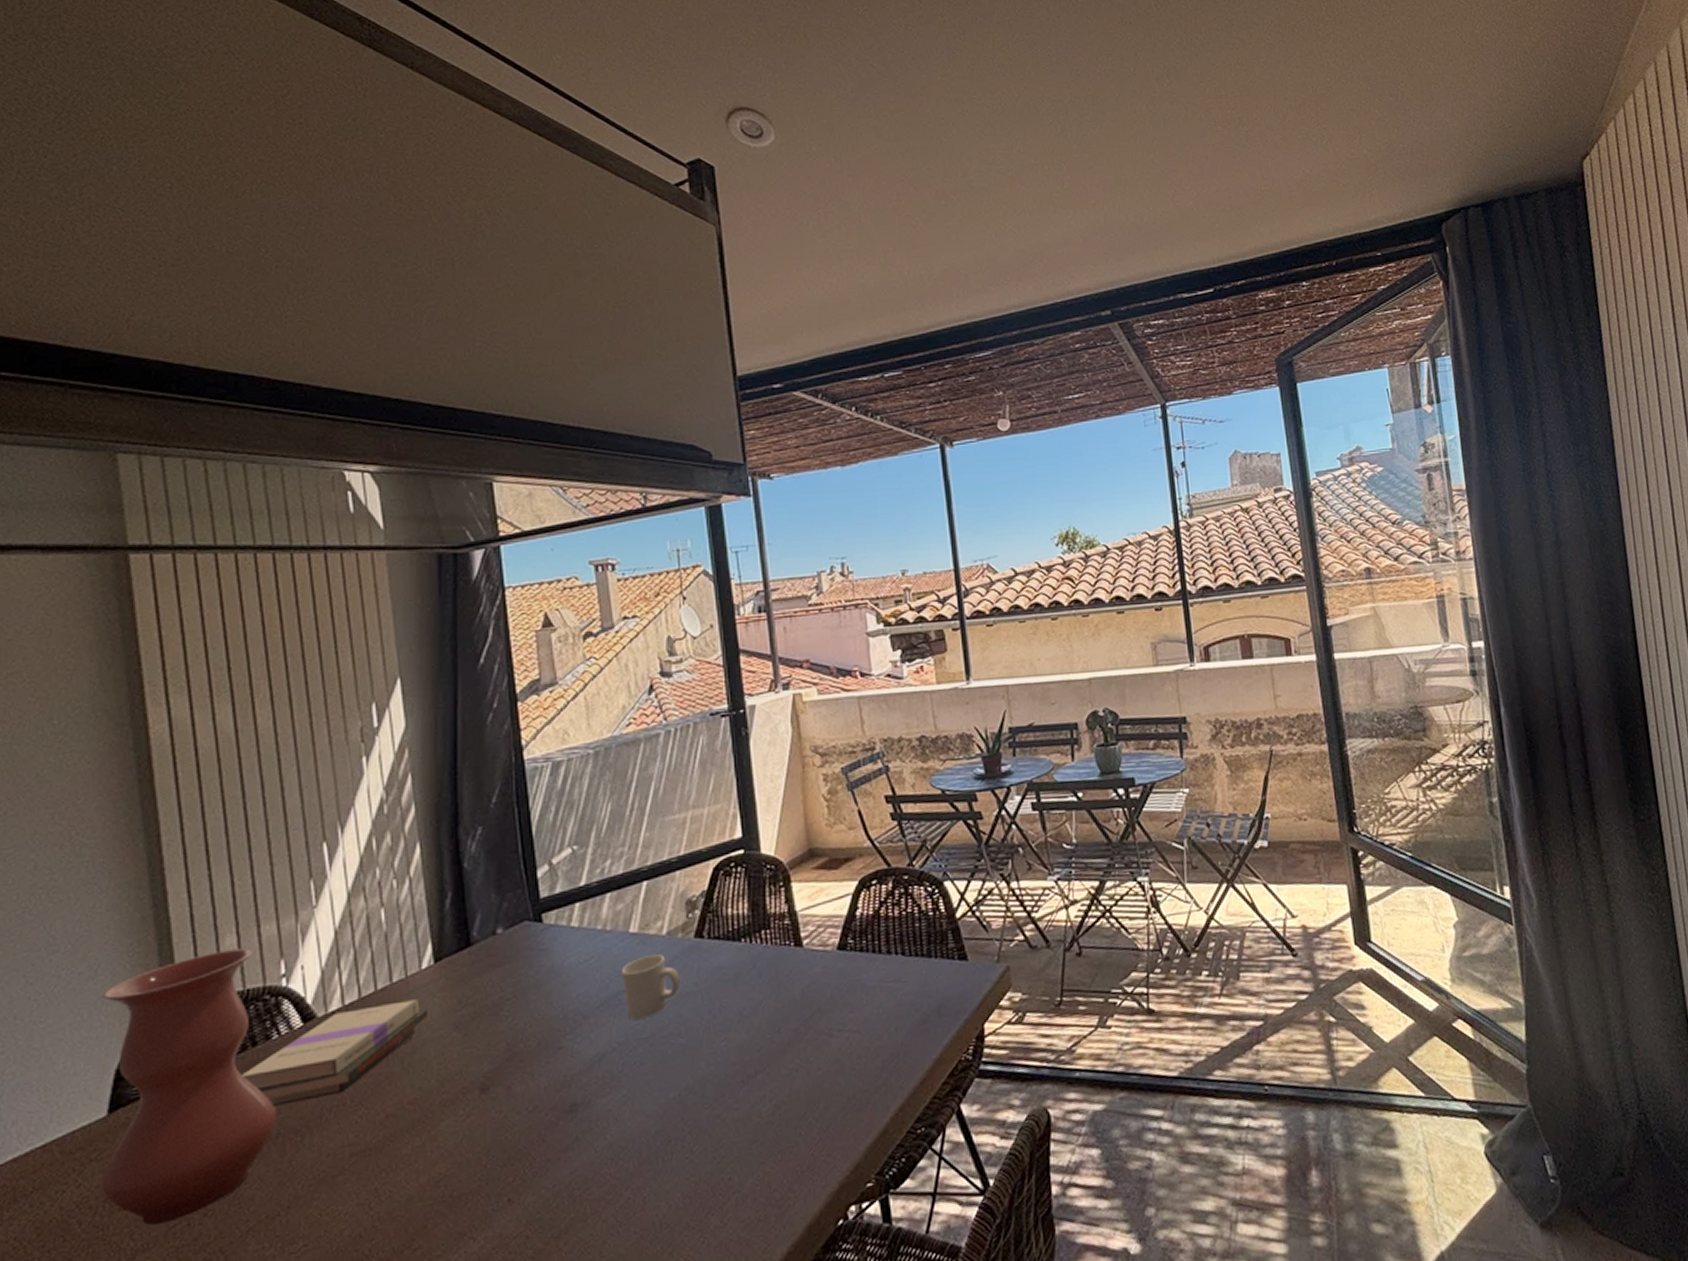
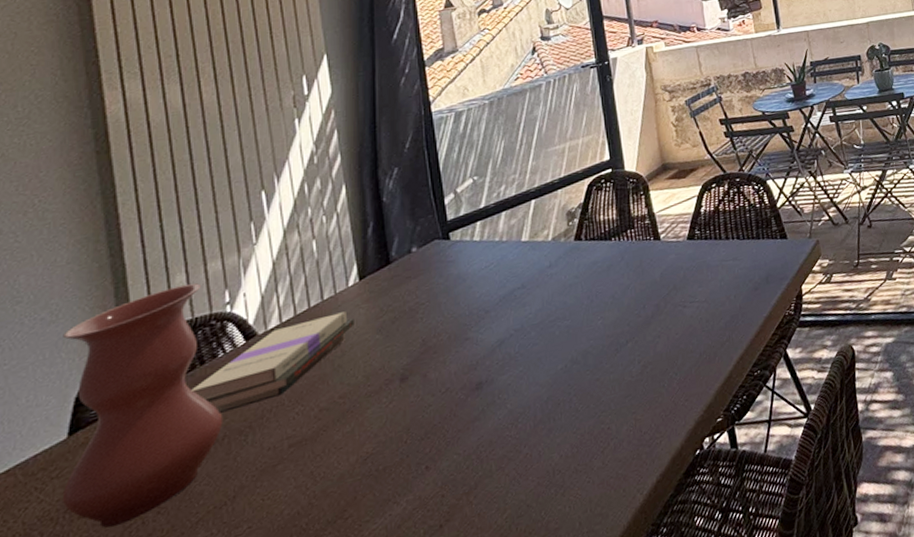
mug: present [621,954,680,1020] -> none [516,256,564,310]

